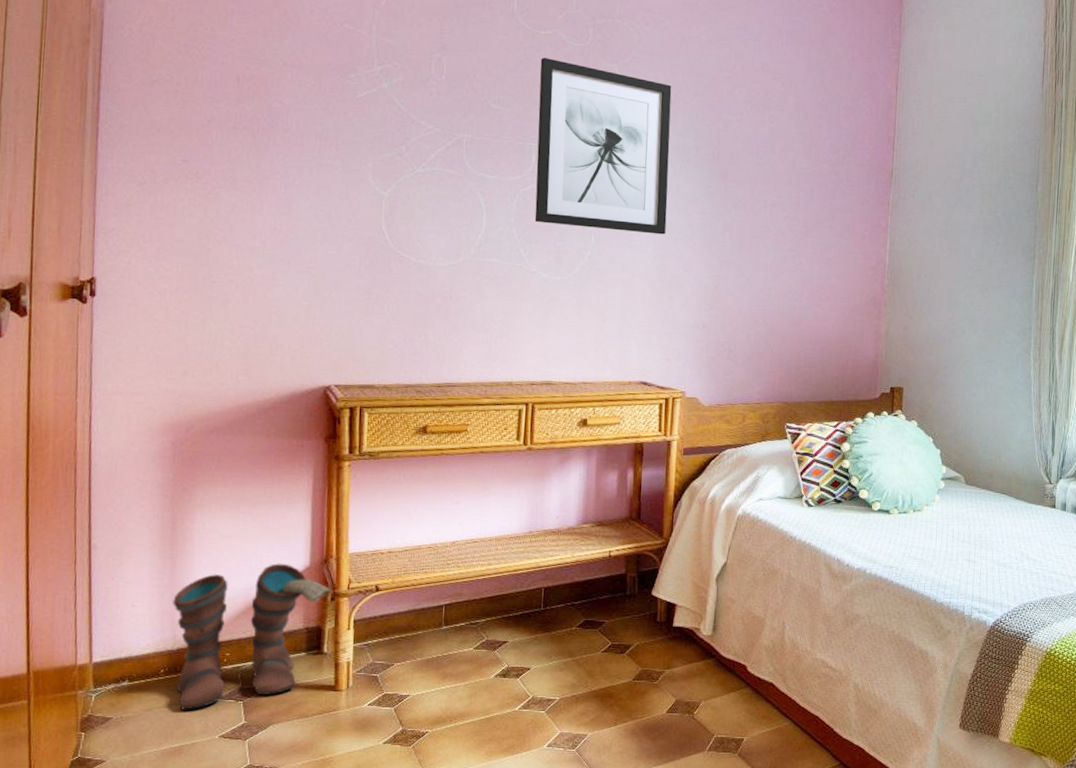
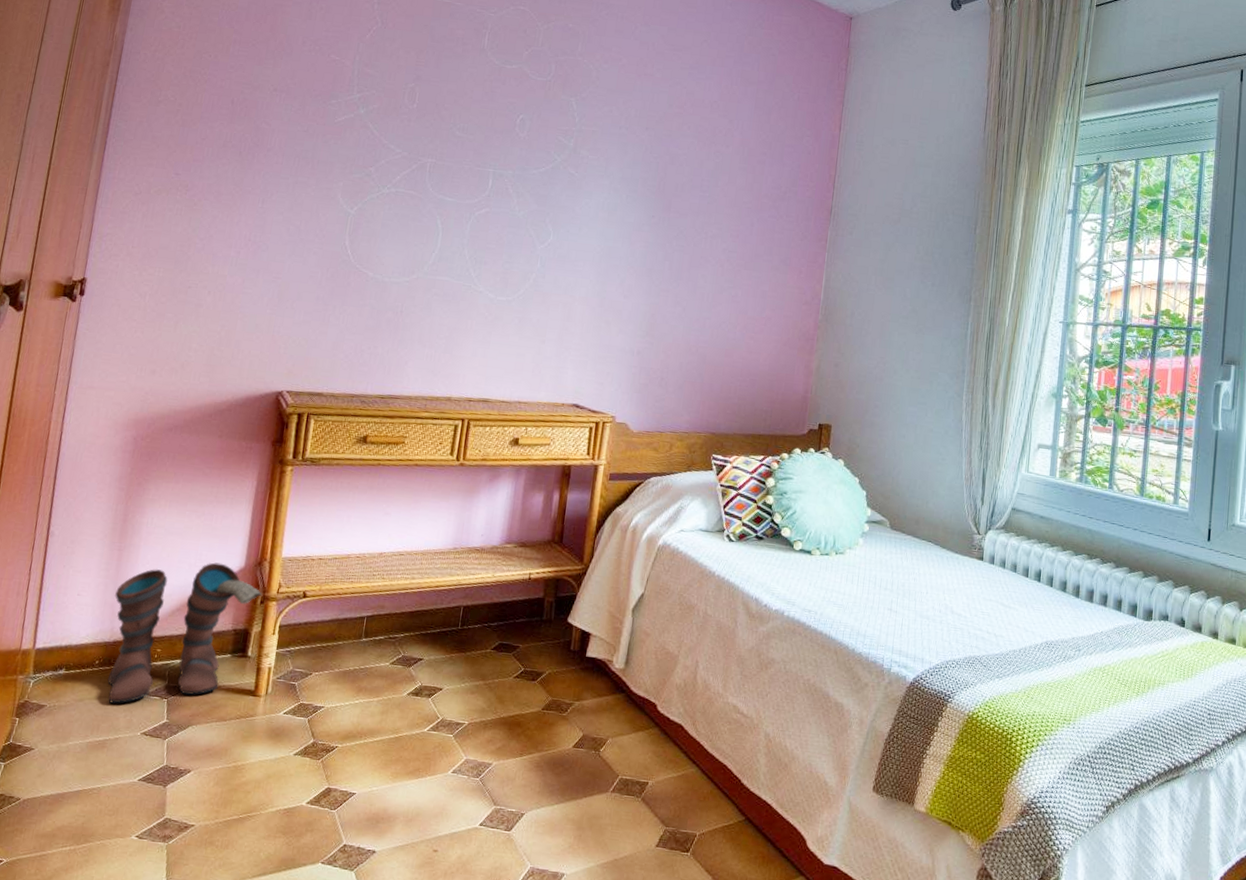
wall art: present [534,57,672,235] -> none [486,90,625,261]

